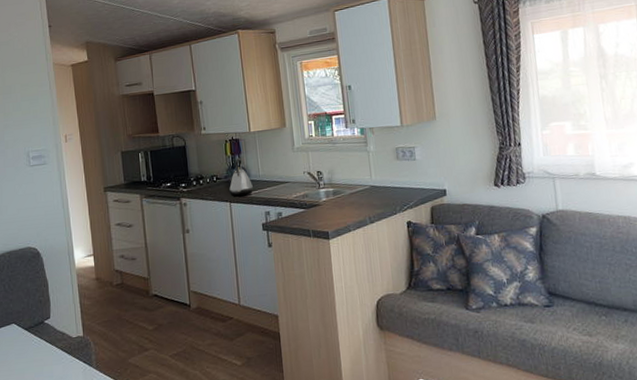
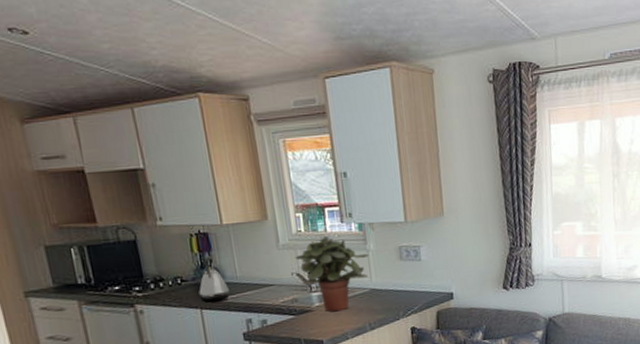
potted plant: none [307,140,369,207] -> present [295,236,369,312]

